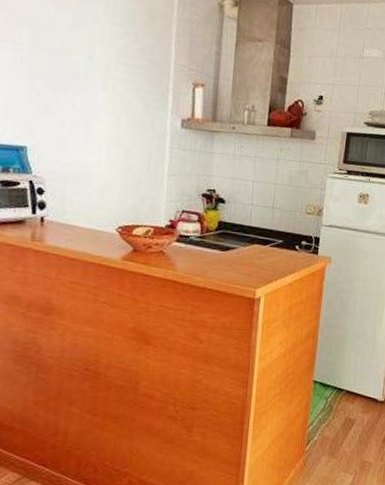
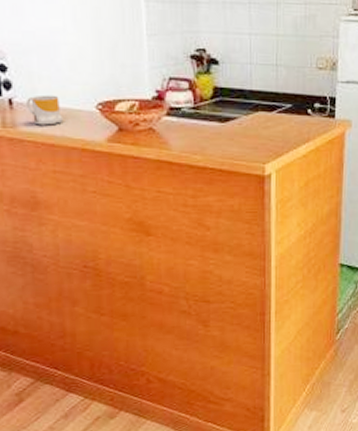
mug: none [56,216,87,243] -> present [27,94,64,126]

